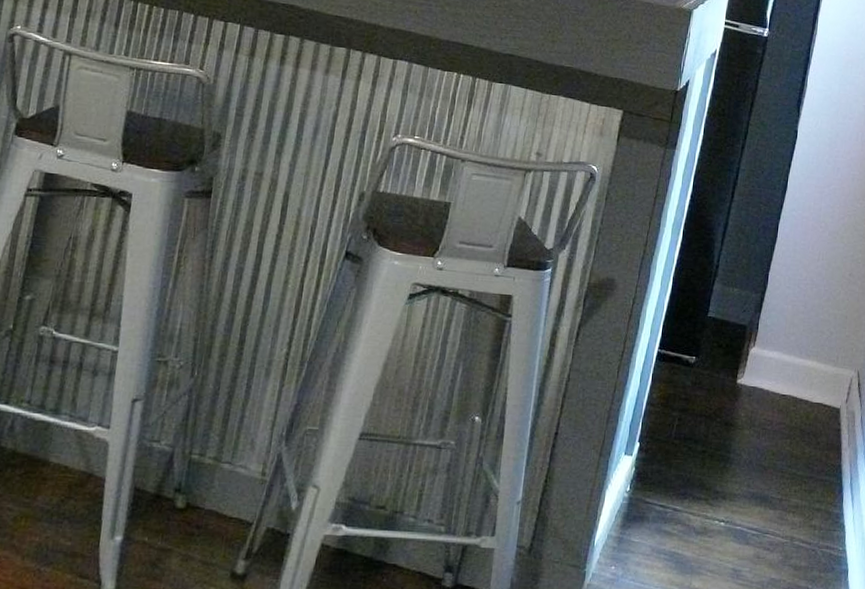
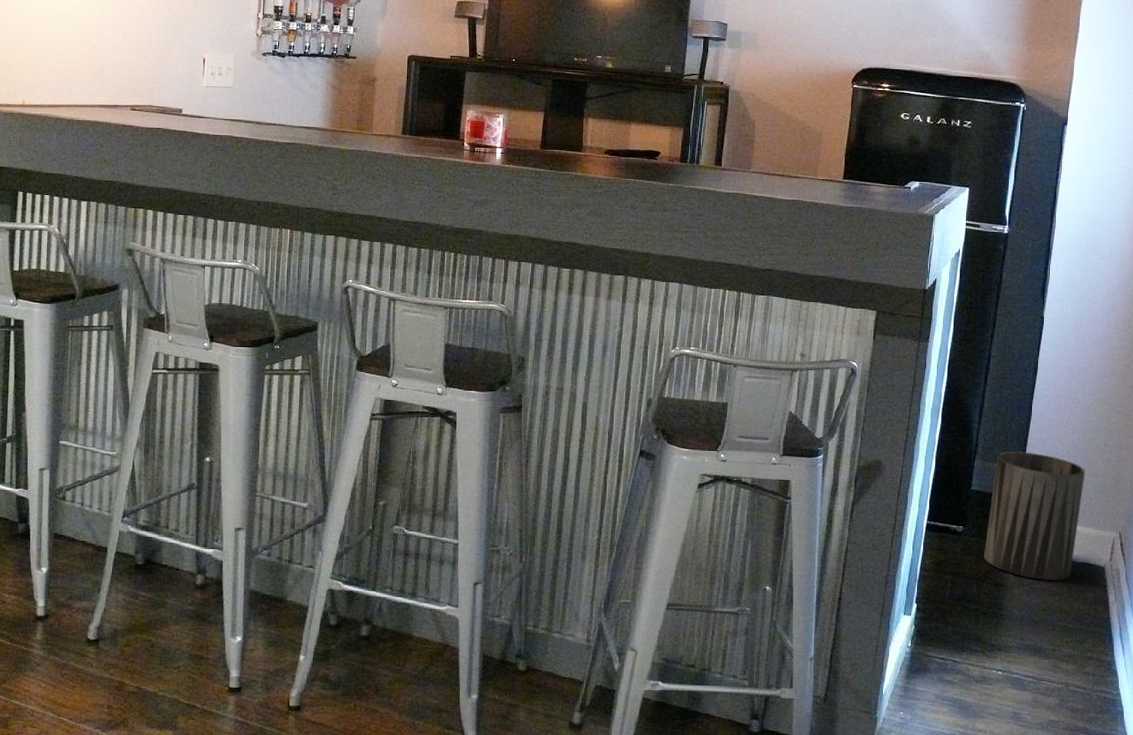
trash can: none [715,276,828,422] -> present [984,451,1085,580]

